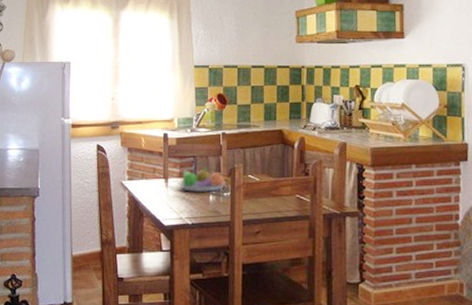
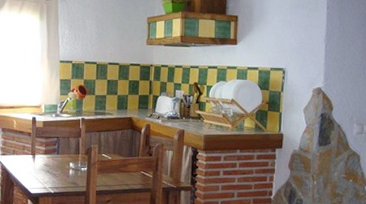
fruit bowl: present [178,166,226,193] -> none [43,146,83,168]

